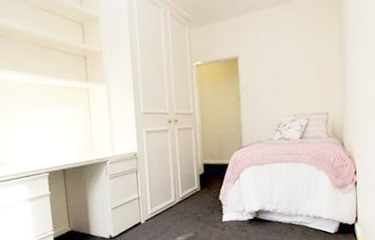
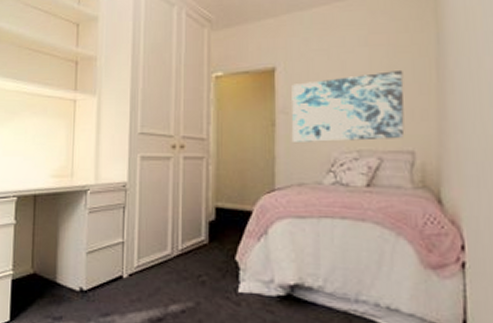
wall art: none [250,55,322,112] -> present [291,69,405,142]

